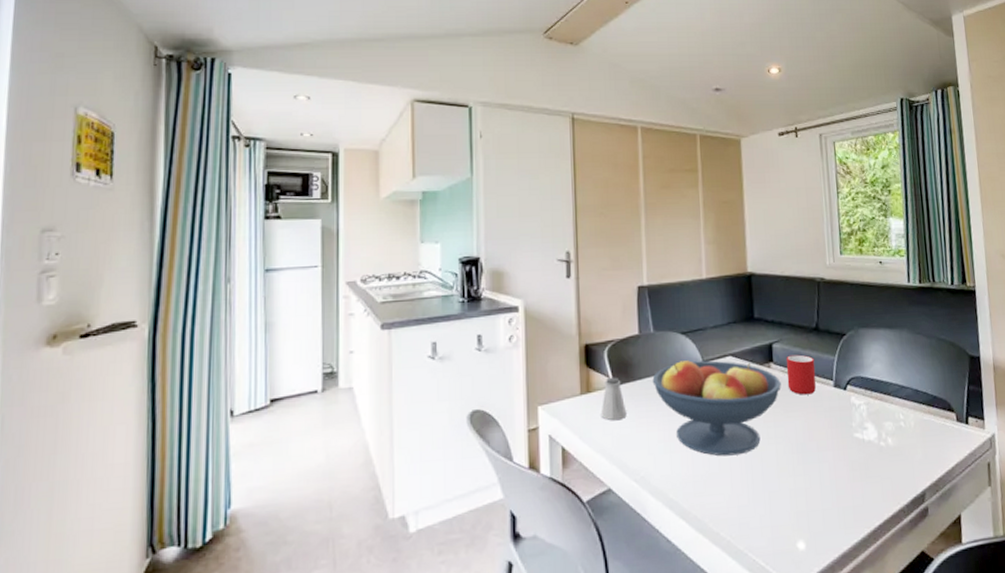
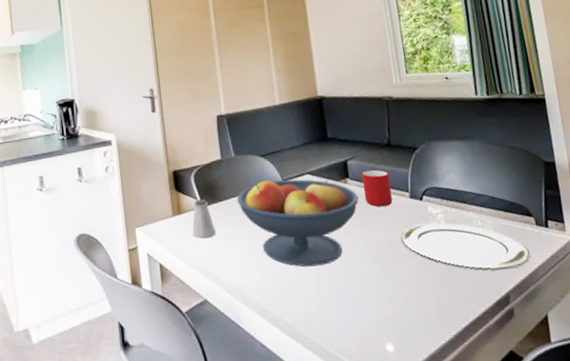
plate: none [821,413,948,466] -> present [401,222,530,270]

